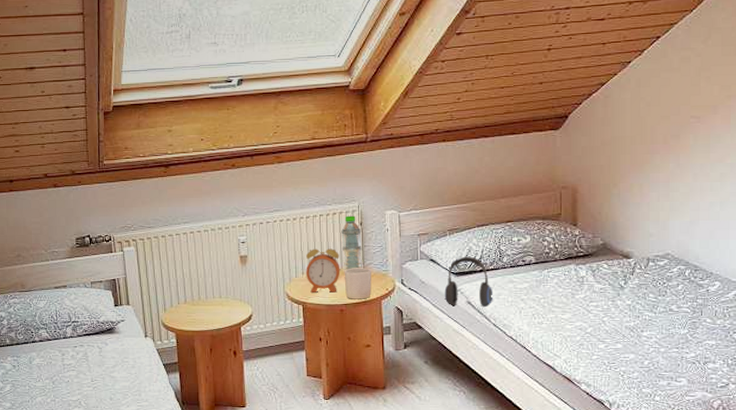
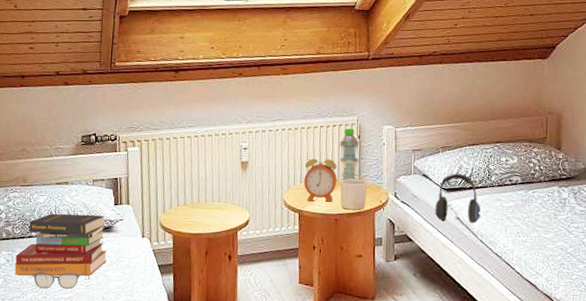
books: none [21,317,112,380] -> present [14,214,107,276]
glasses: none [39,374,97,392] -> present [32,271,90,289]

